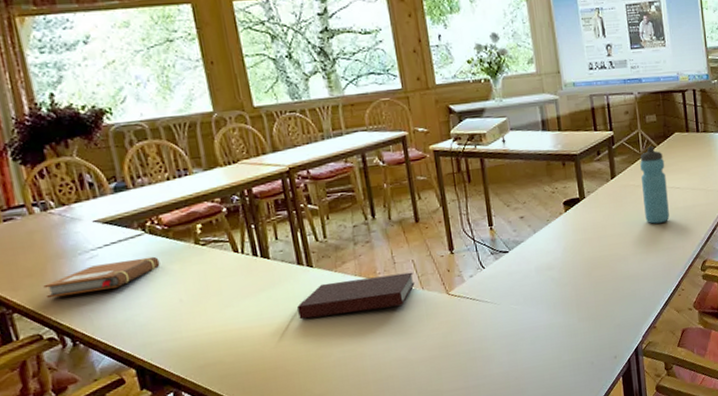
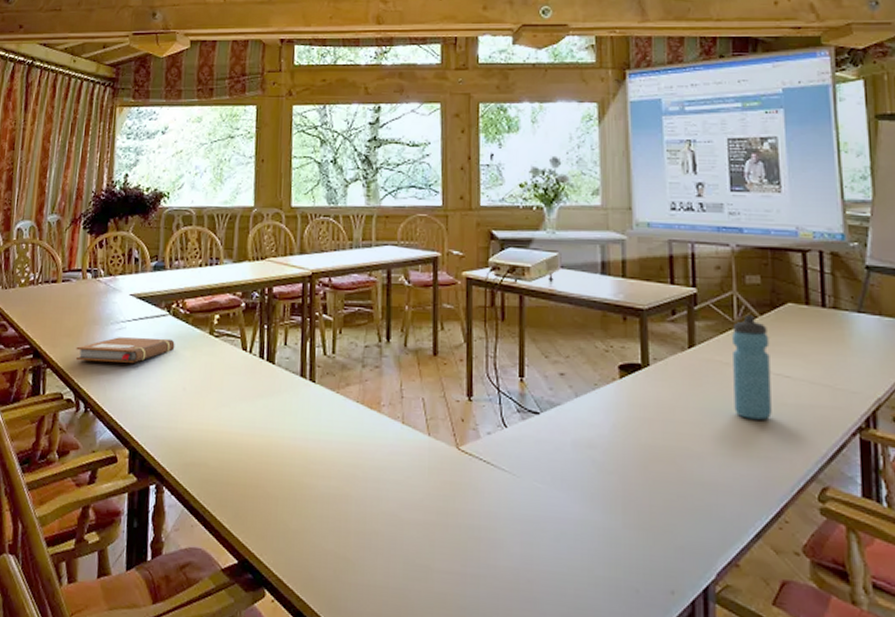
notebook: present [297,272,415,320] -> none [291,403,421,449]

